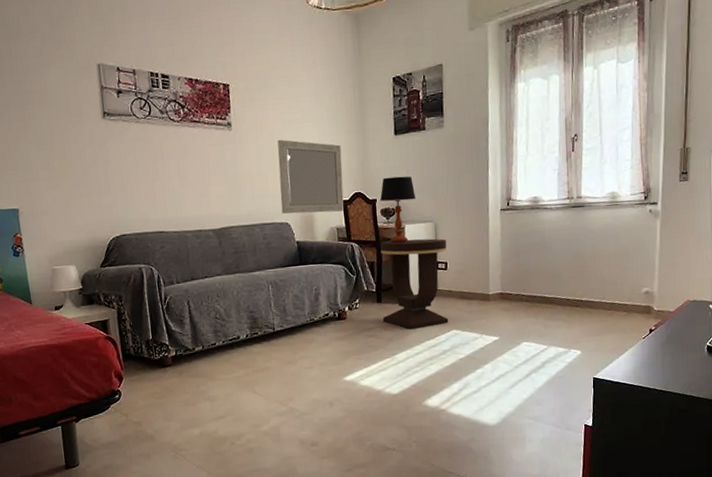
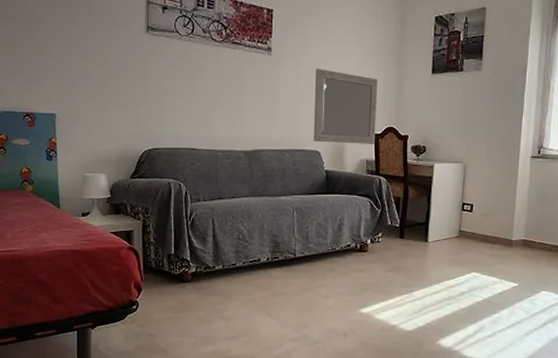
table lamp: present [380,176,416,244] -> none [412,115,447,182]
side table: present [380,238,449,330] -> none [403,178,474,268]

